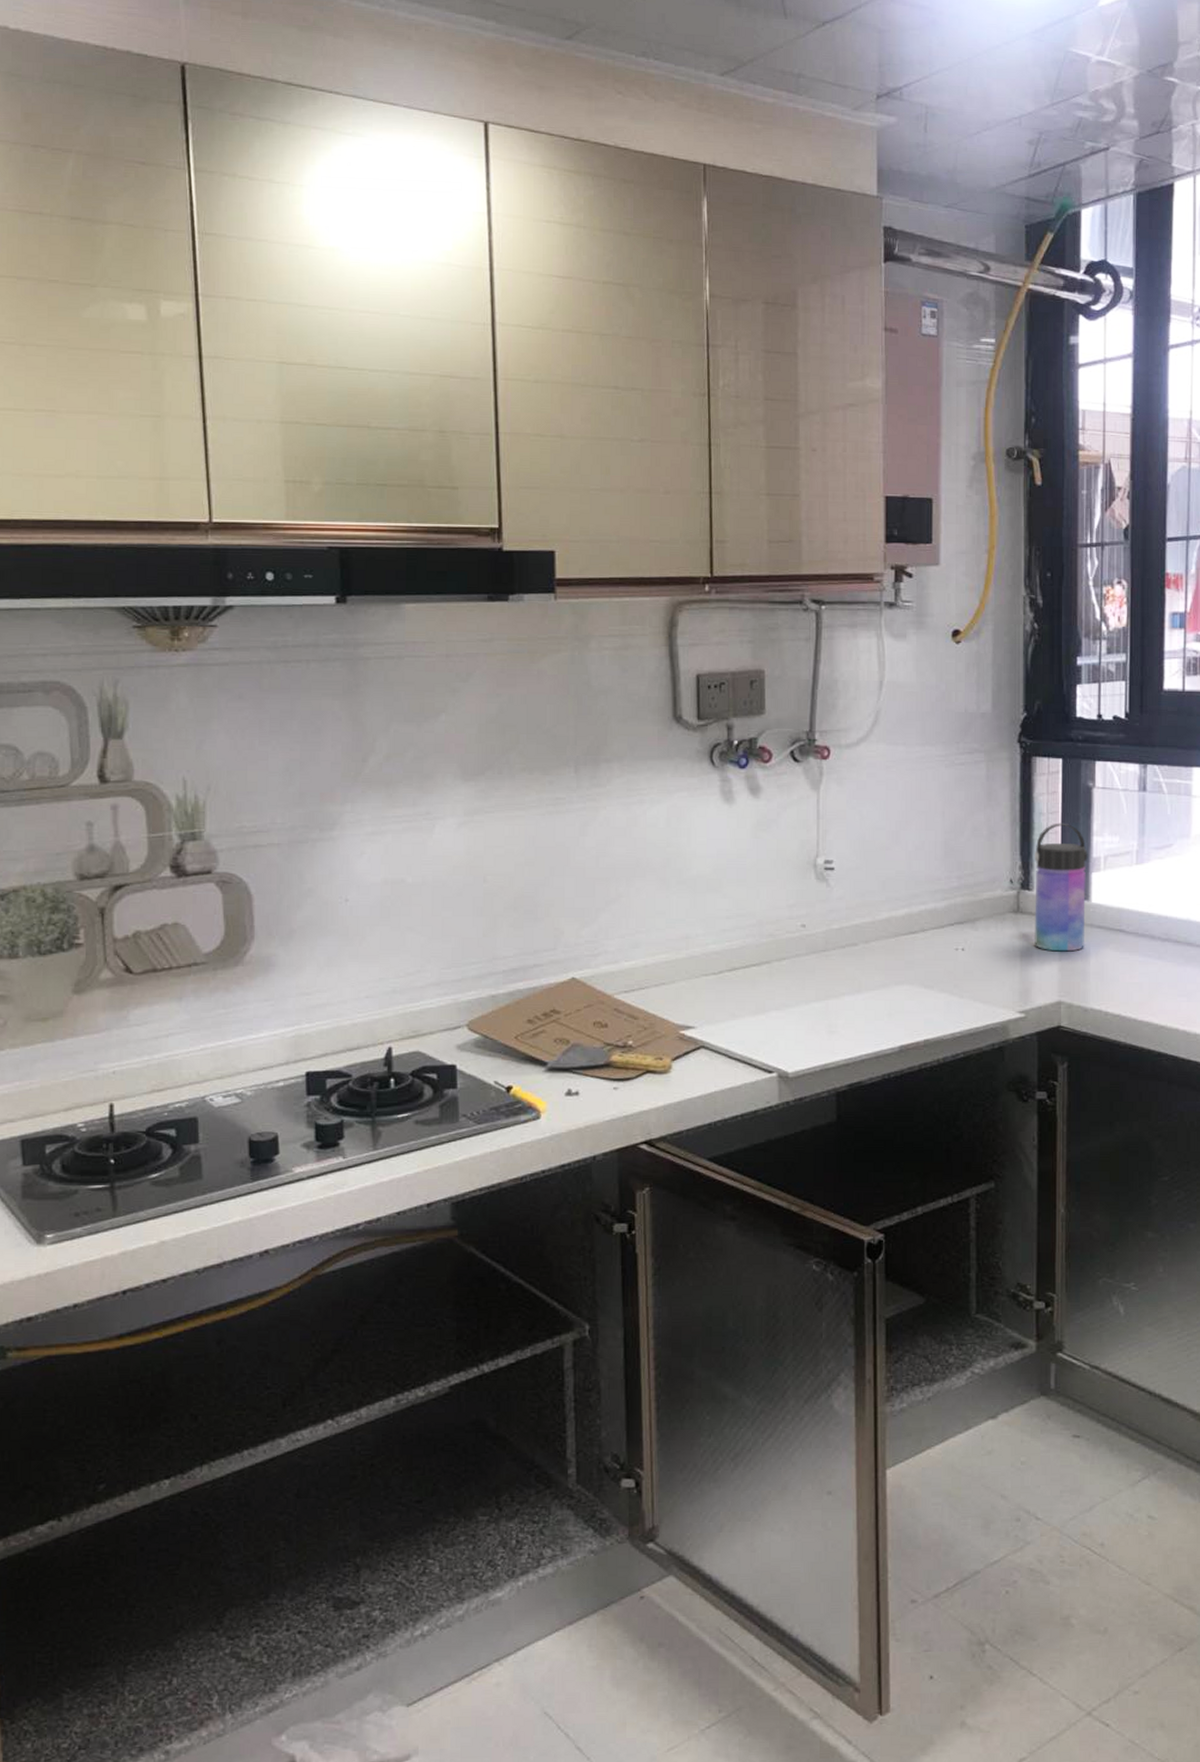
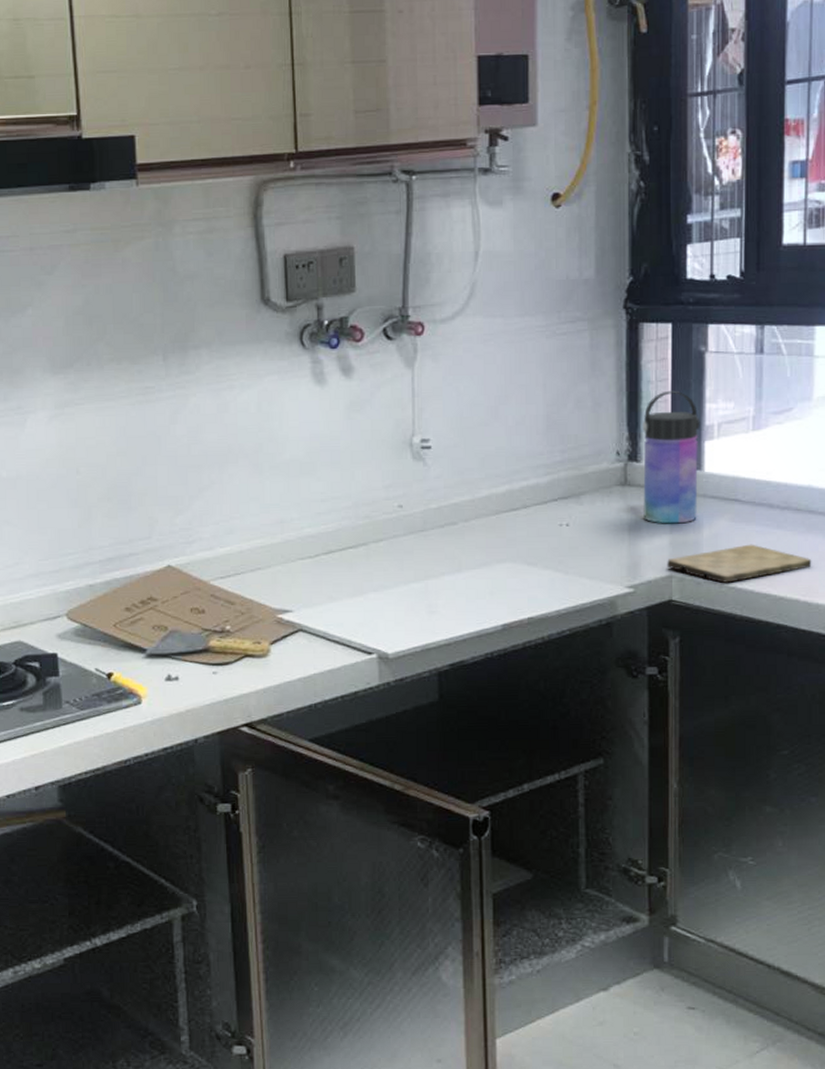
cutting board: none [1056,973,1190,1011] -> present [667,544,812,583]

